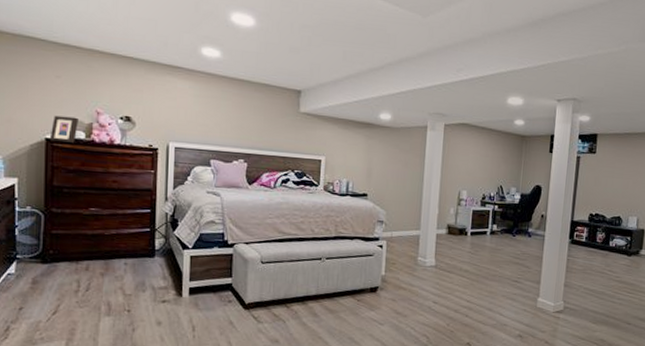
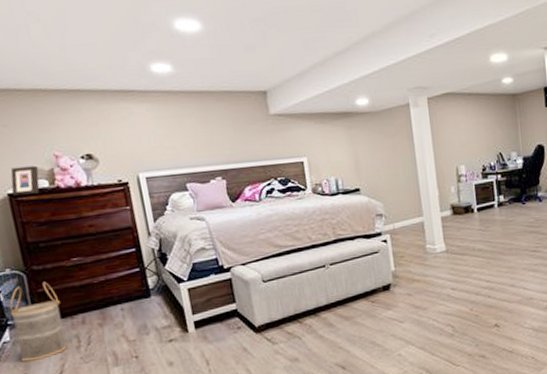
basket: none [20,224,69,296] -> present [9,281,68,362]

